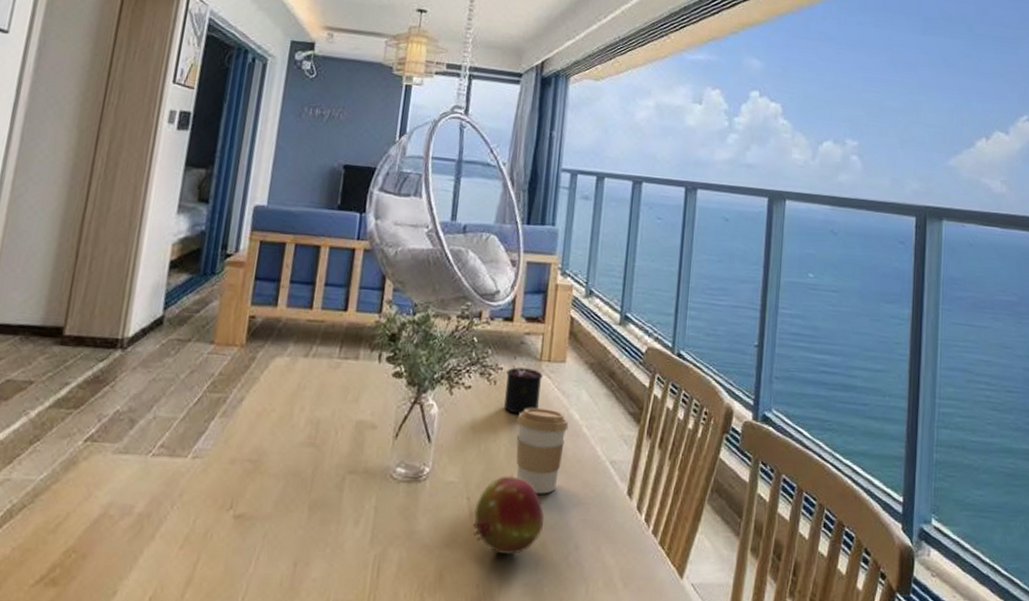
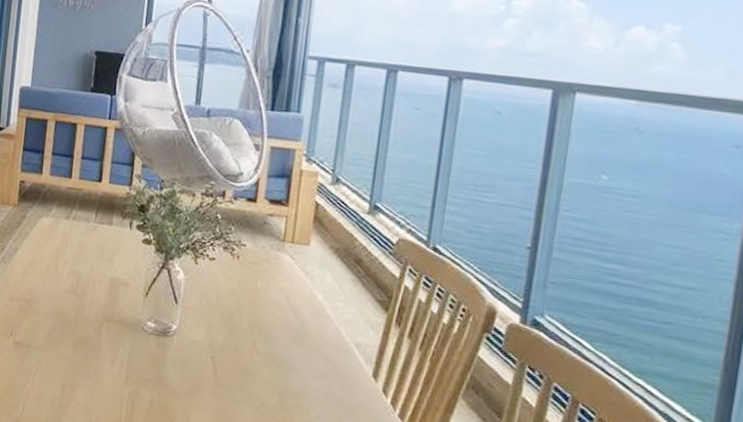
fruit: present [473,476,545,555] -> none [217,342,286,413]
candle: present [504,356,543,415] -> none [247,234,286,289]
coffee cup: present [516,408,569,494] -> none [258,283,312,364]

